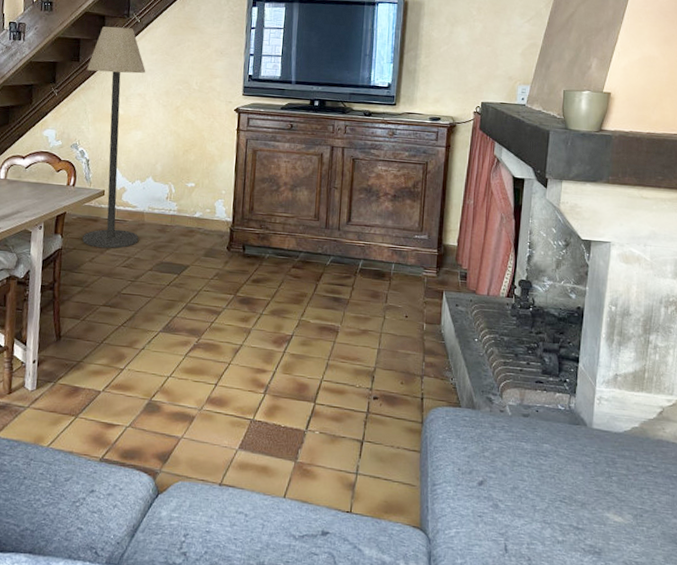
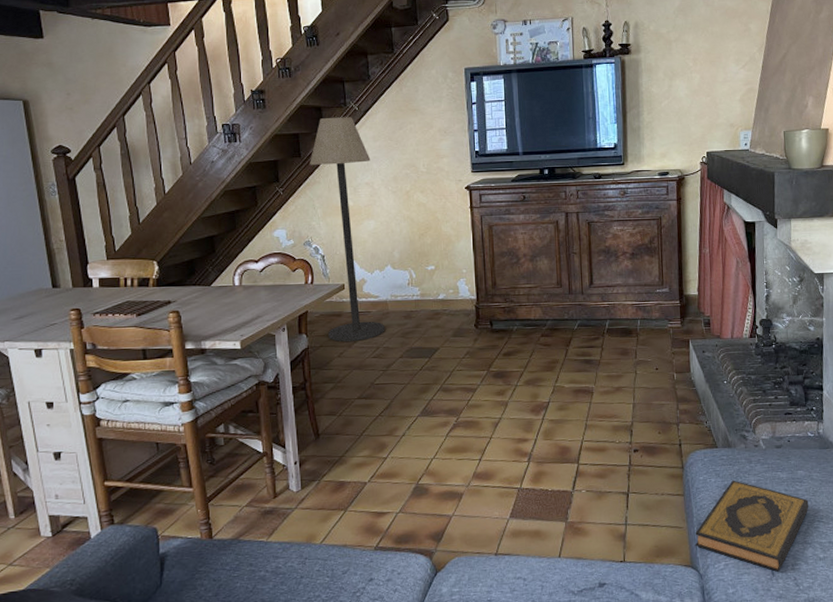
hardback book: none [427,443,552,549] -> present [695,480,809,572]

